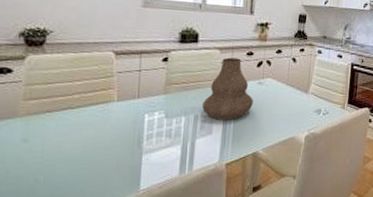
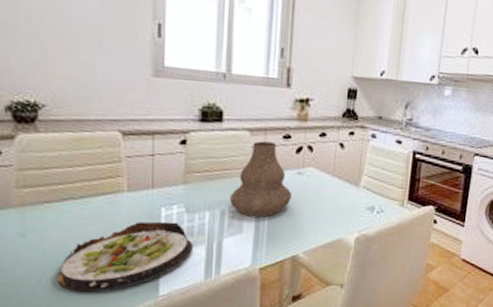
salad plate: none [52,126,171,189] -> present [56,221,194,293]

